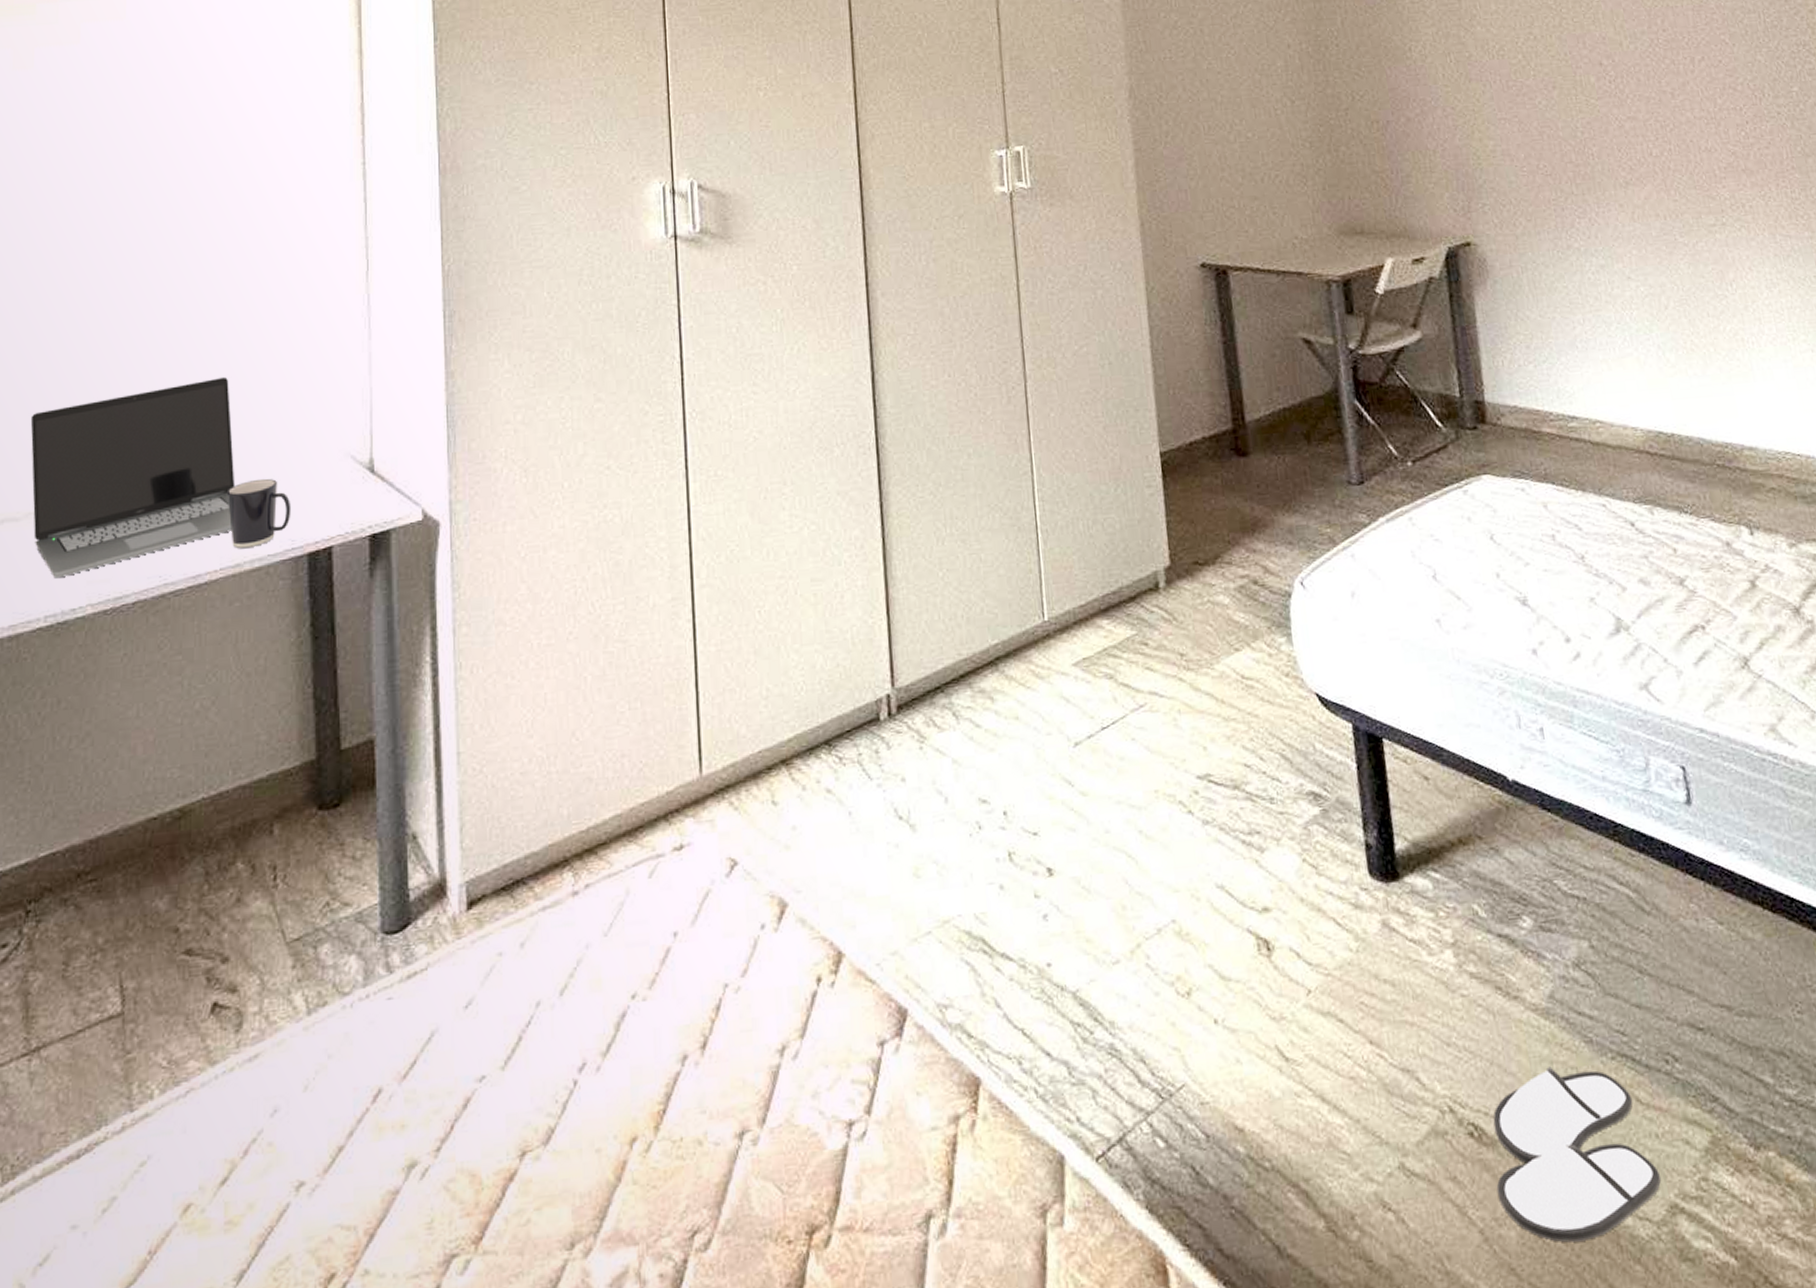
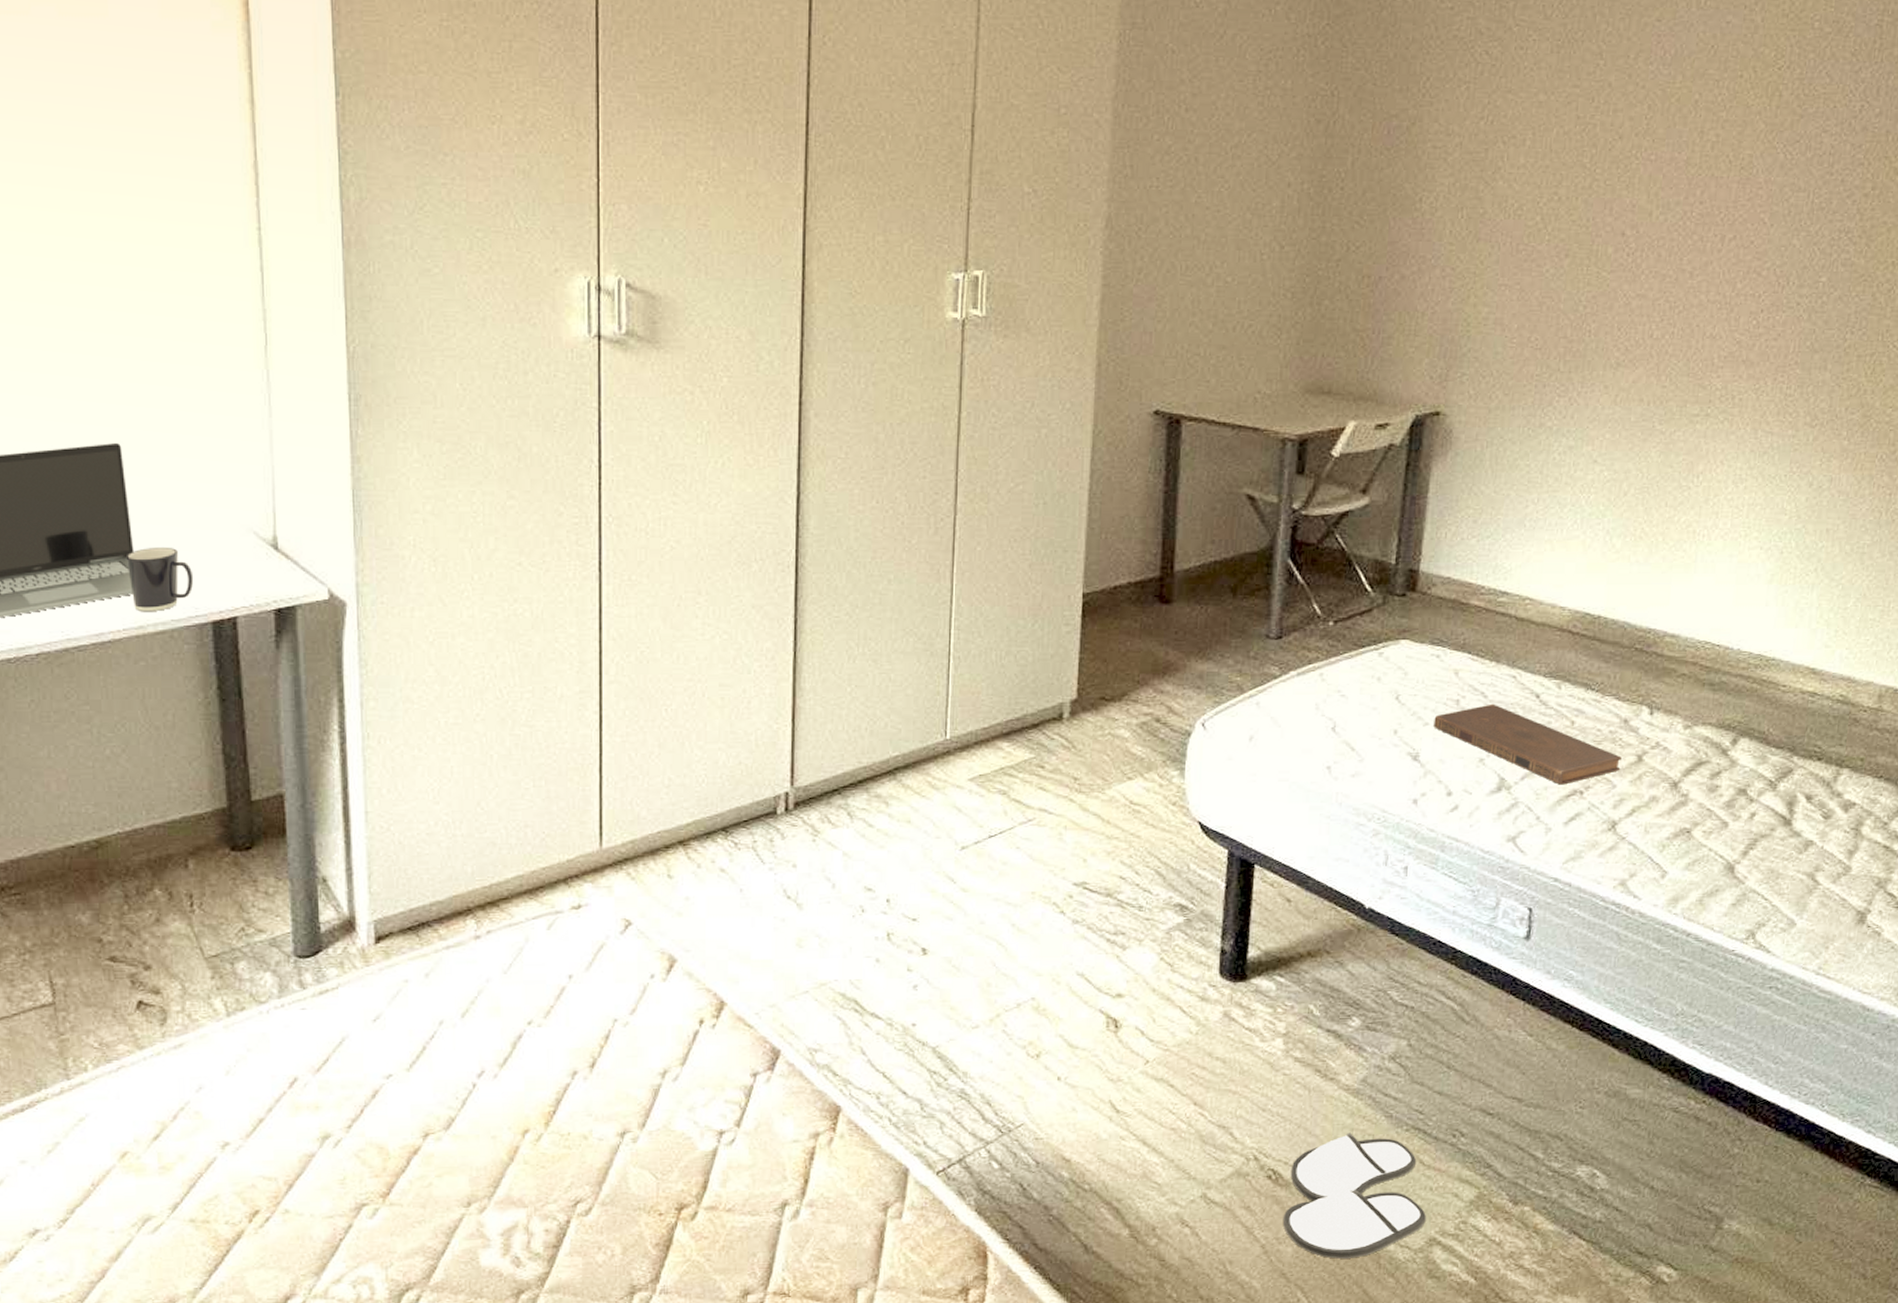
book: none [1534,536,1737,621] -> present [1434,703,1622,785]

